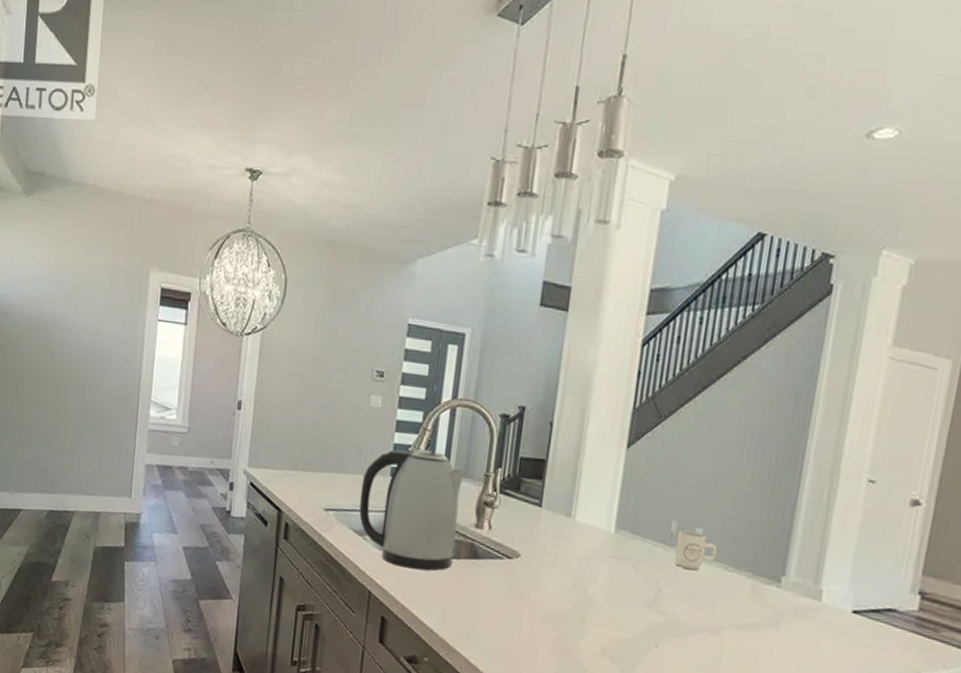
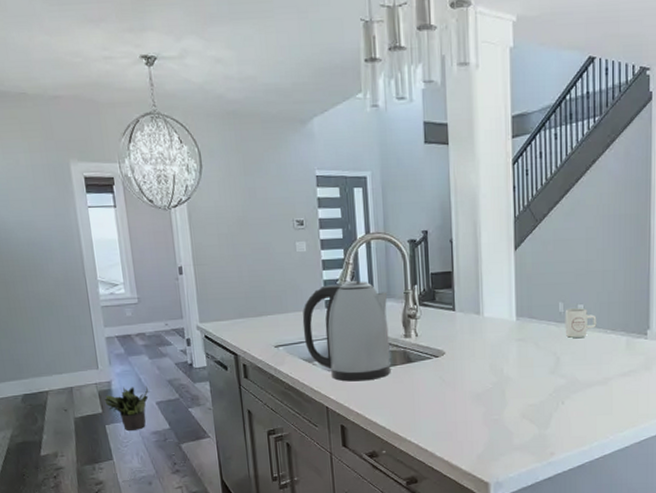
potted plant: none [129,522,178,574] -> present [104,386,149,430]

